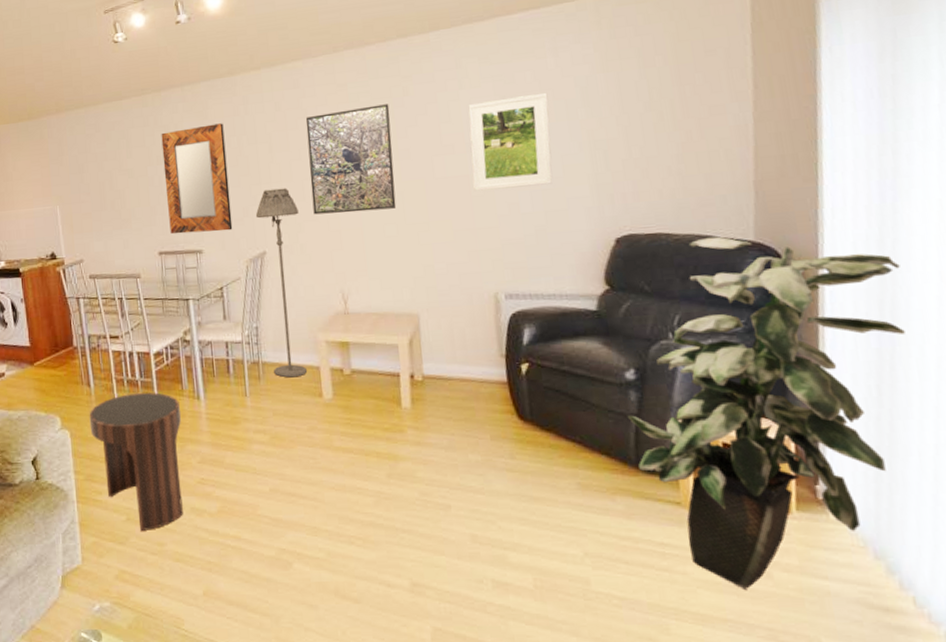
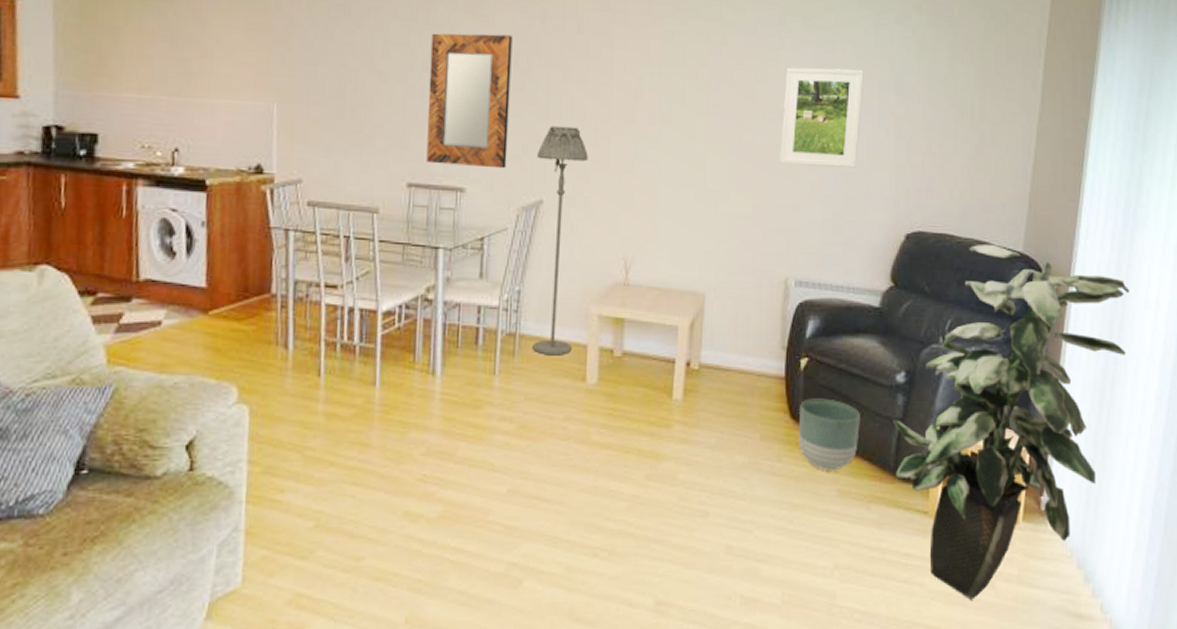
side table: present [89,392,183,531] -> none [279,362,409,541]
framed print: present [305,104,397,215] -> none [605,47,705,170]
planter: none [526,399,593,465] -> present [798,398,860,470]

